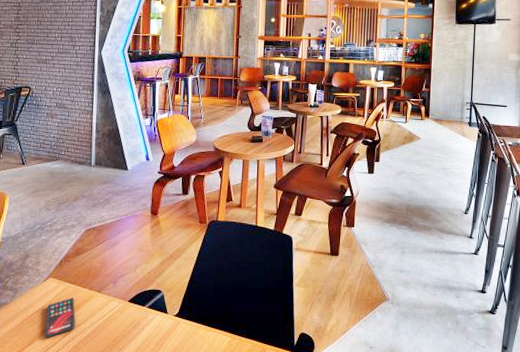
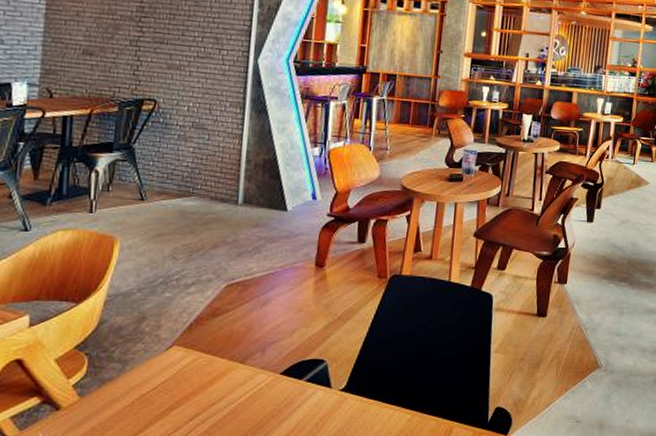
smartphone: present [45,297,76,338] -> none [164,370,208,422]

